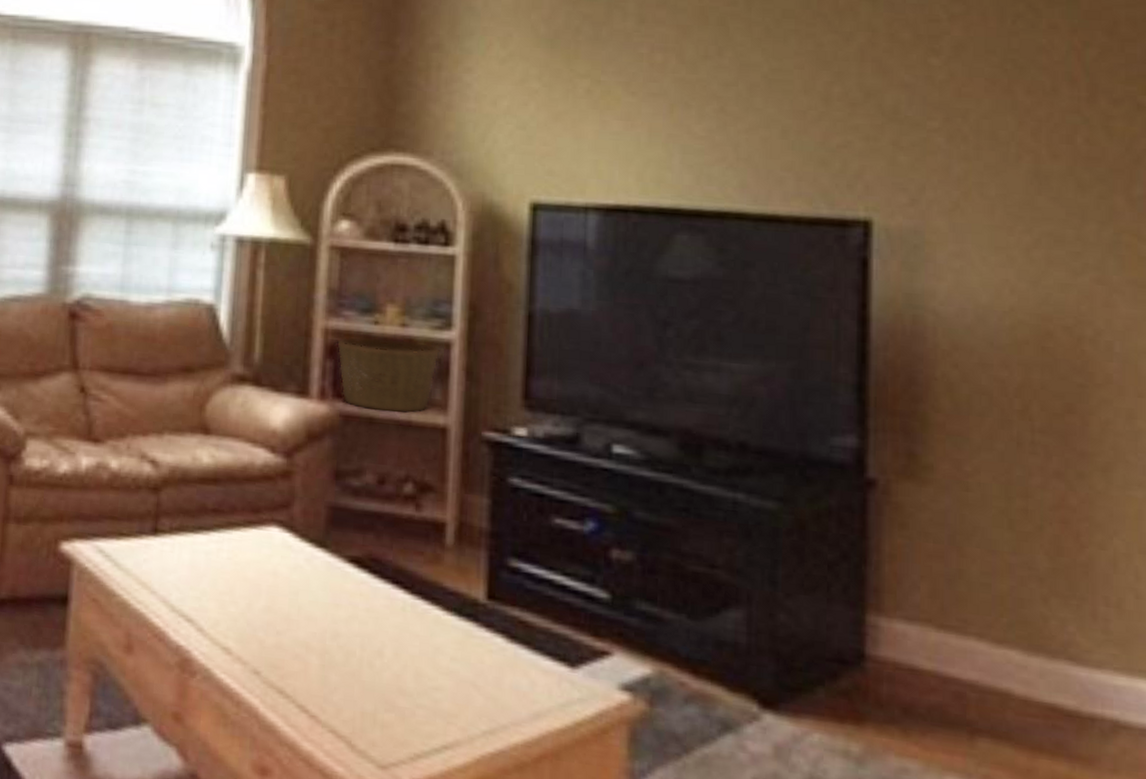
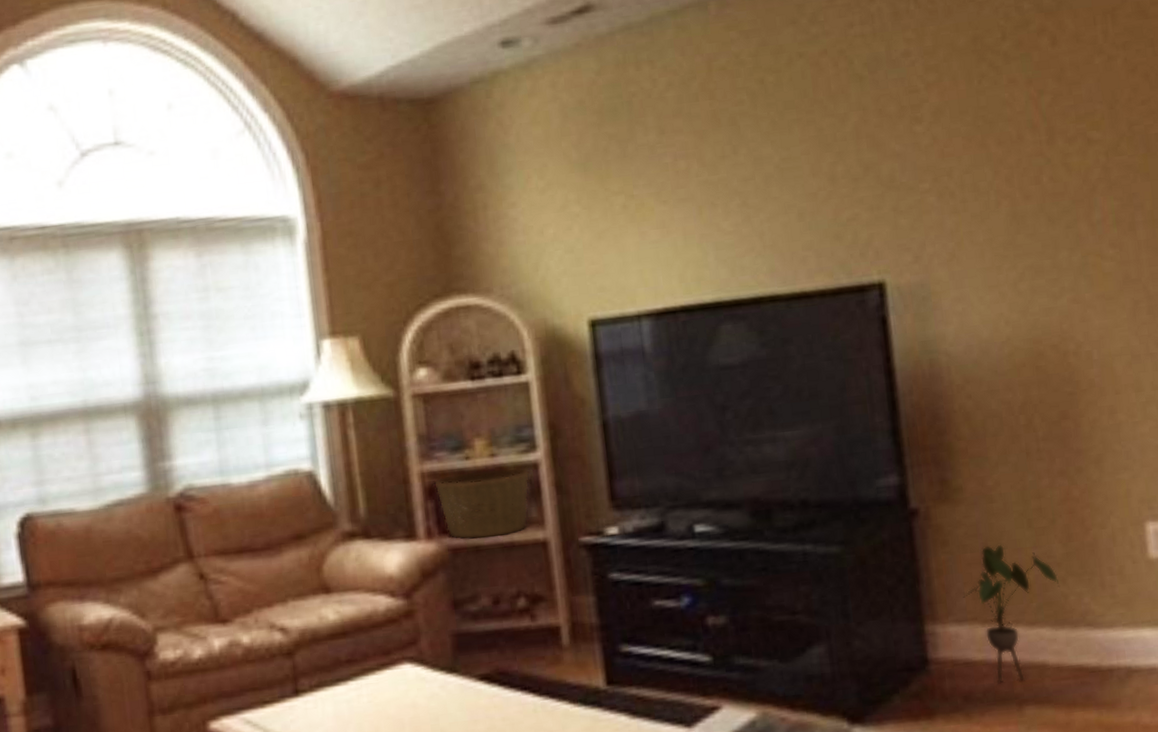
house plant: none [917,539,1038,706] -> present [963,544,1059,683]

